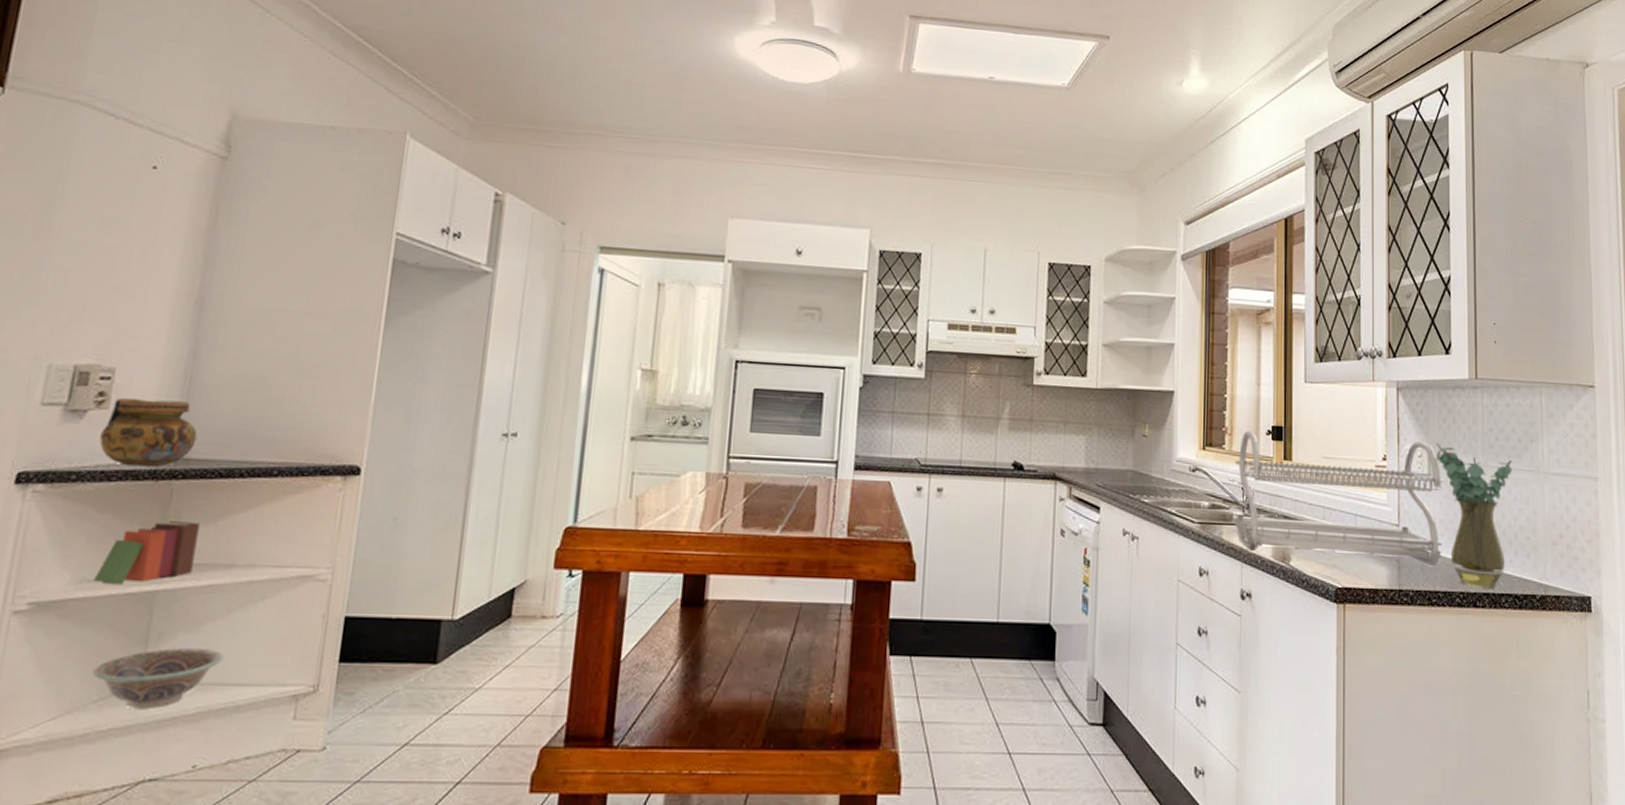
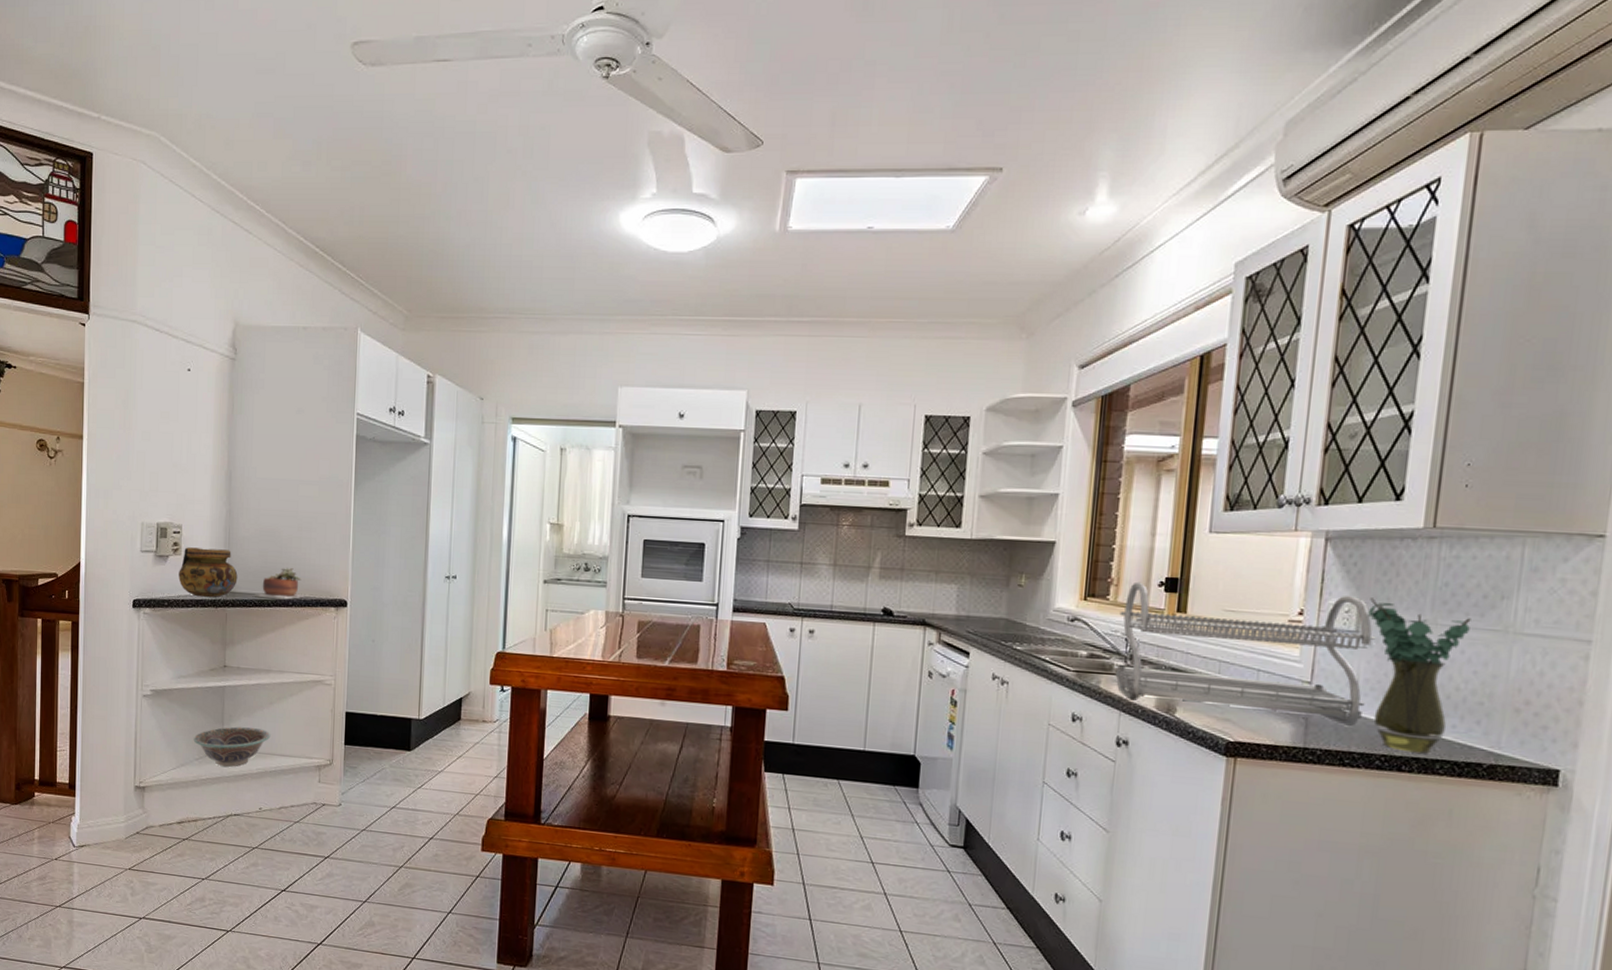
books: present [93,521,200,585] -> none [186,637,246,681]
succulent plant: none [220,424,298,468] -> present [255,567,305,600]

